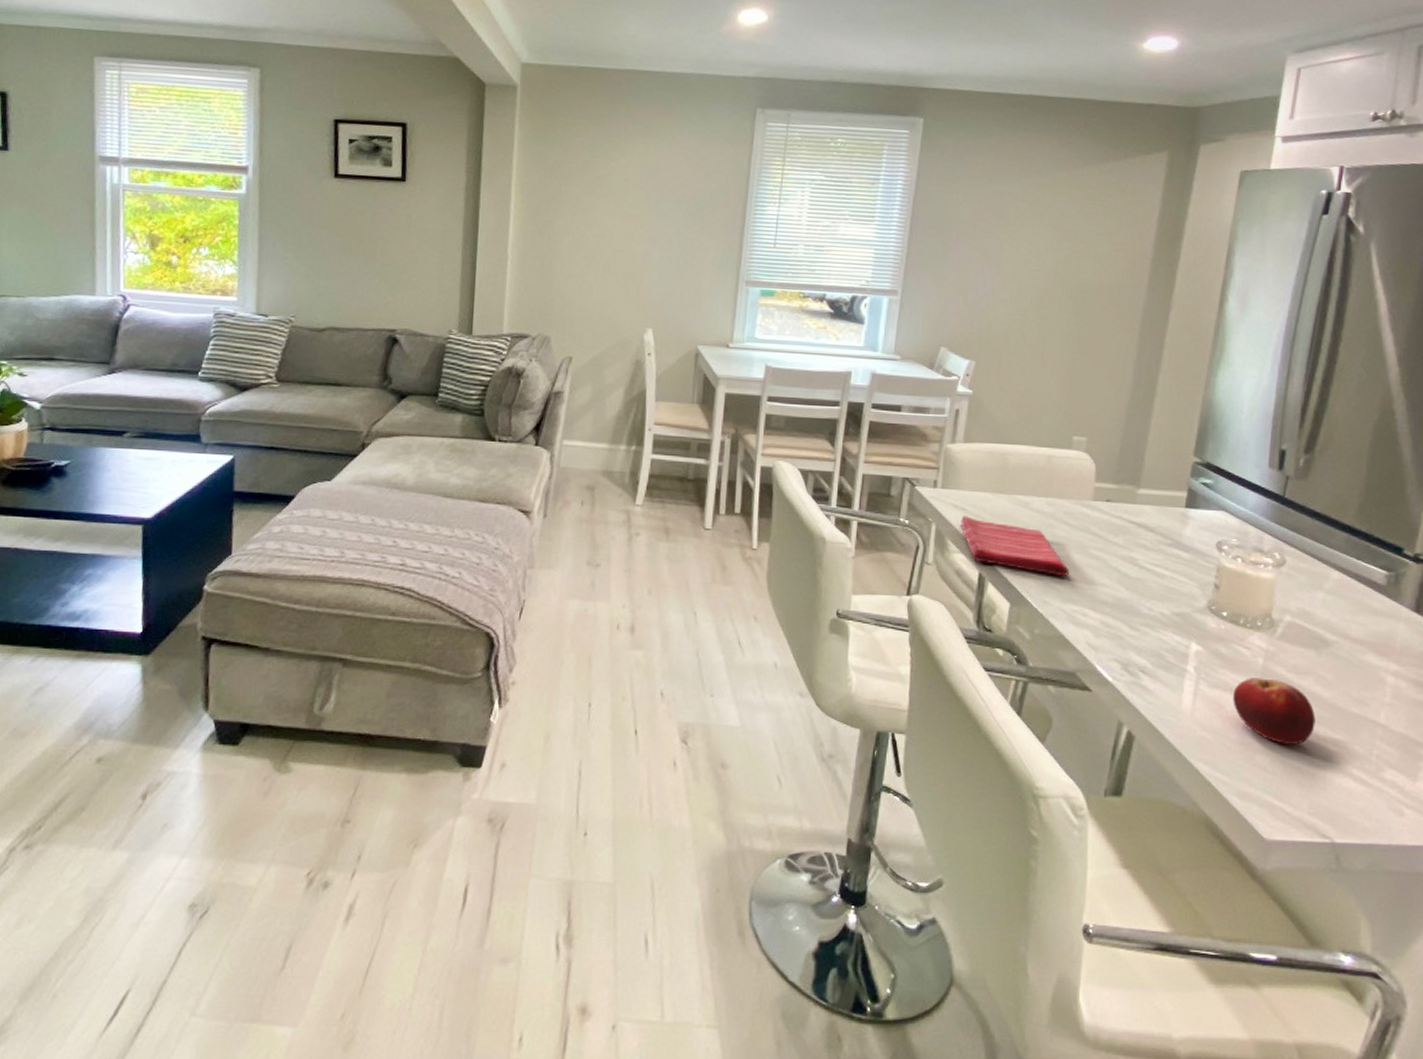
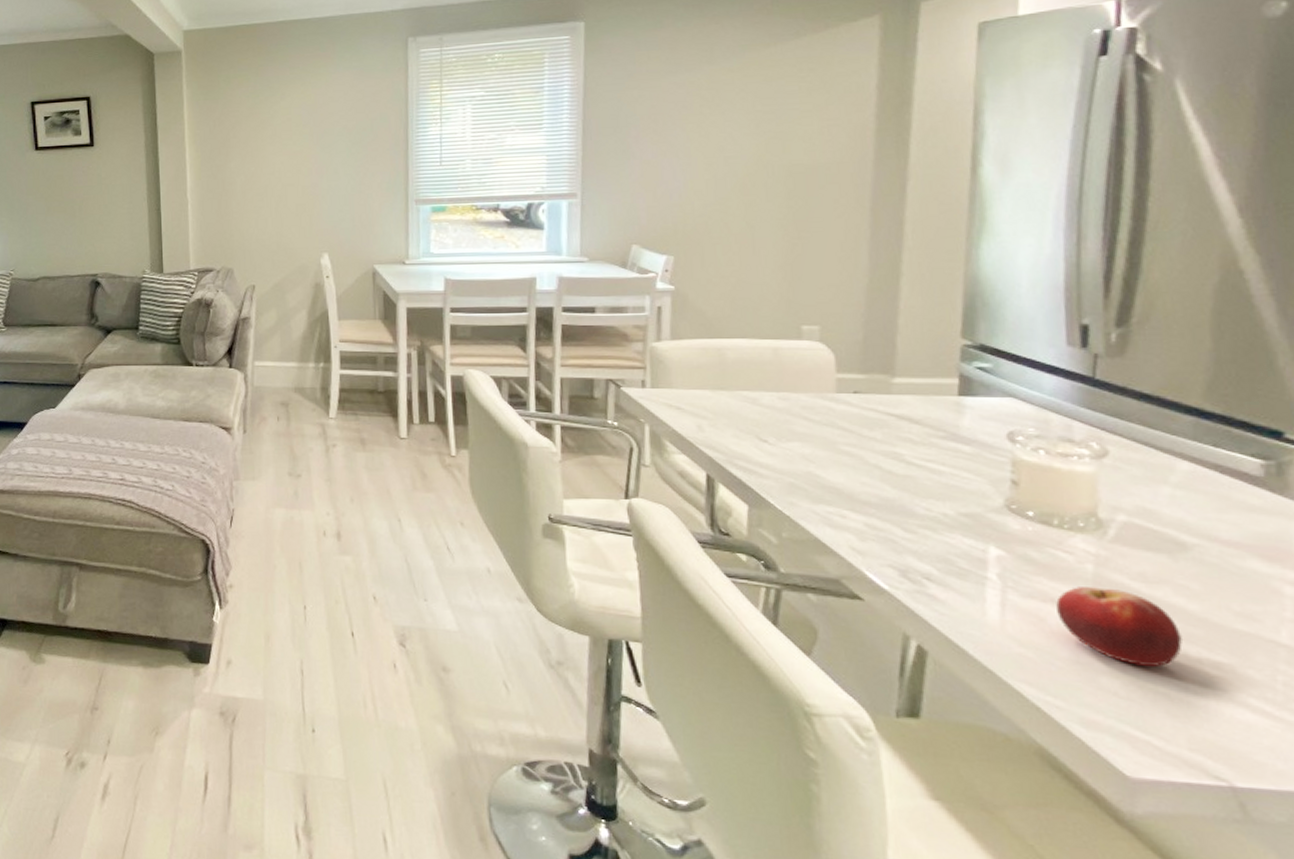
dish towel: present [960,516,1069,577] -> none [678,415,817,476]

